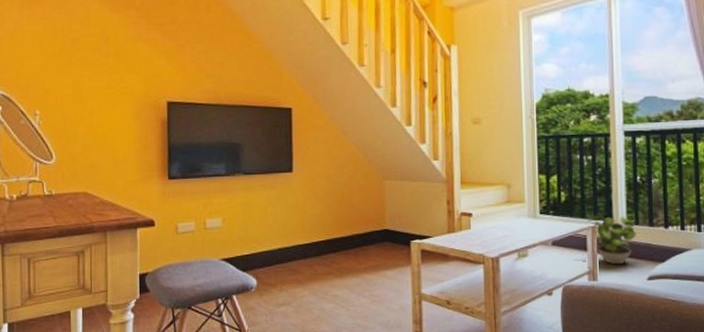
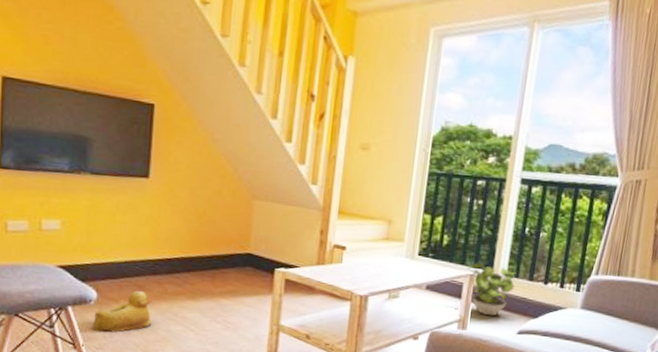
rubber duck: none [255,274,307,316] -> present [92,290,152,333]

